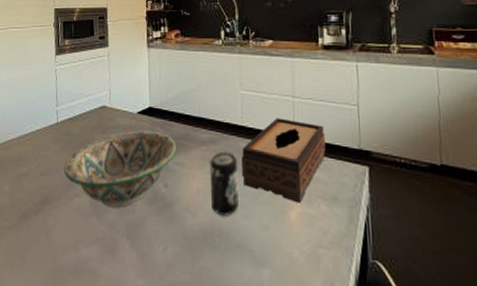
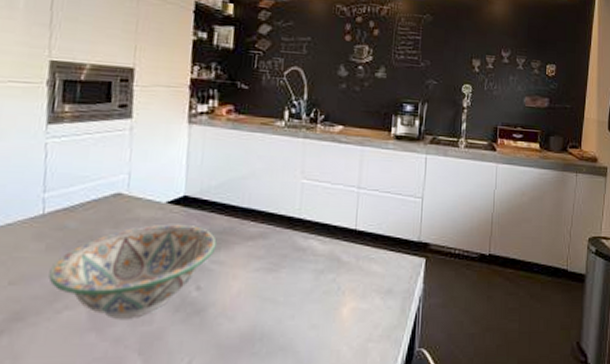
beverage can: present [210,153,240,216] -> none [254,248,290,318]
tissue box: present [242,118,326,203] -> none [293,210,387,299]

